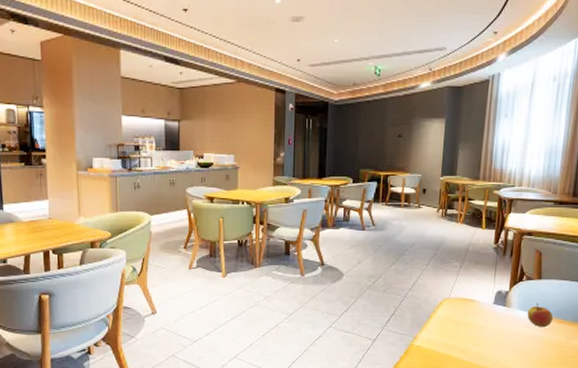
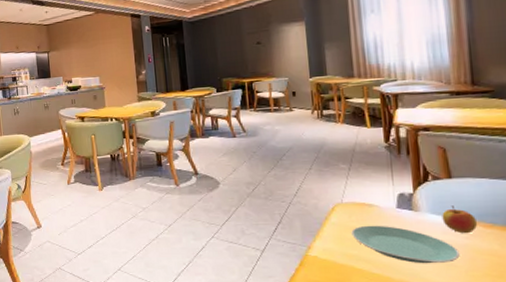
plate: none [453,318,535,353] -> present [351,225,460,264]

